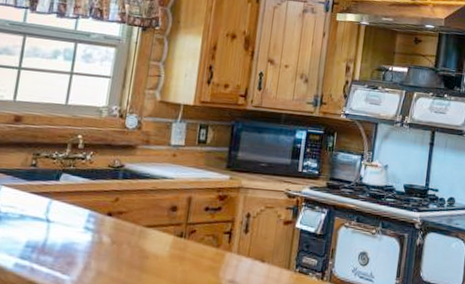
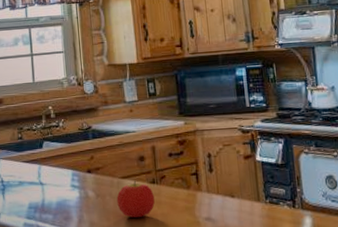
fruit: none [134,231,179,273] -> present [116,180,155,218]

